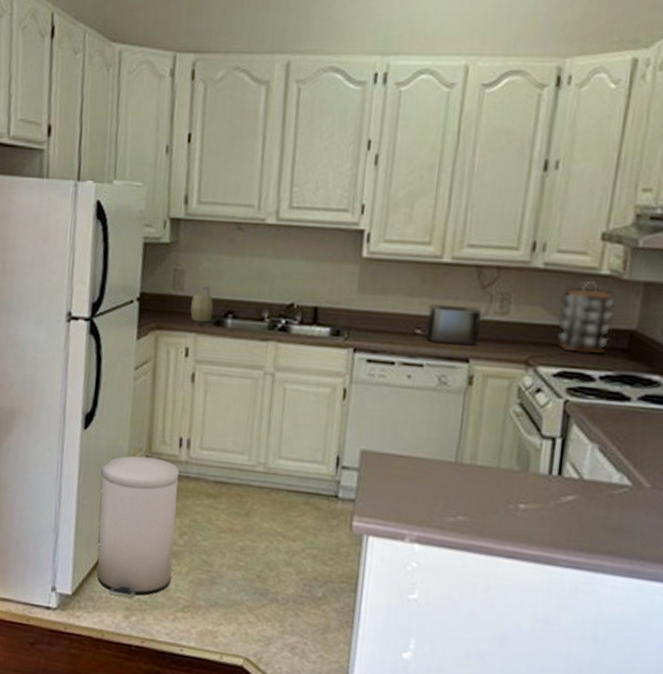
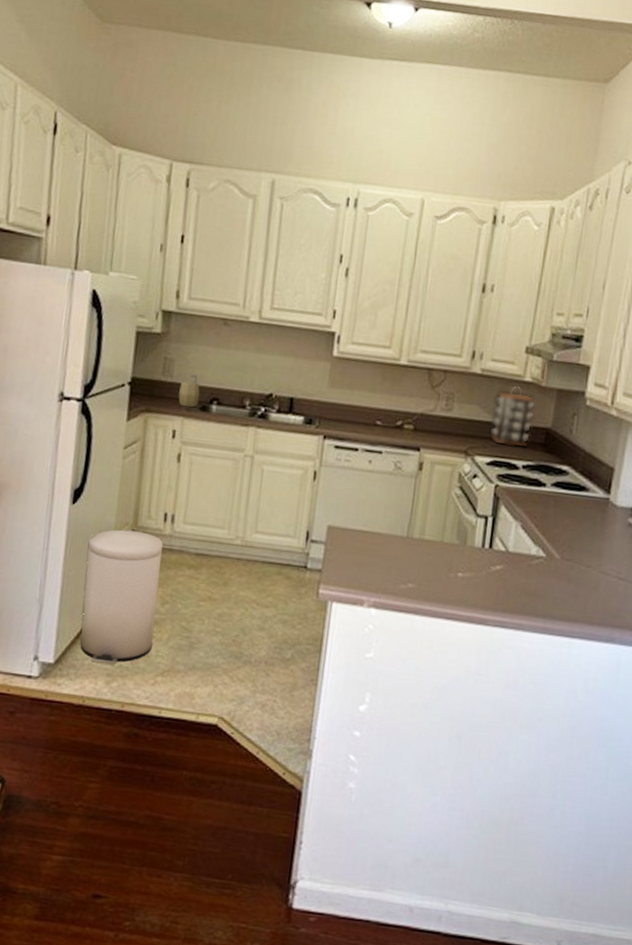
toaster: present [425,304,483,346] -> none [384,400,432,437]

